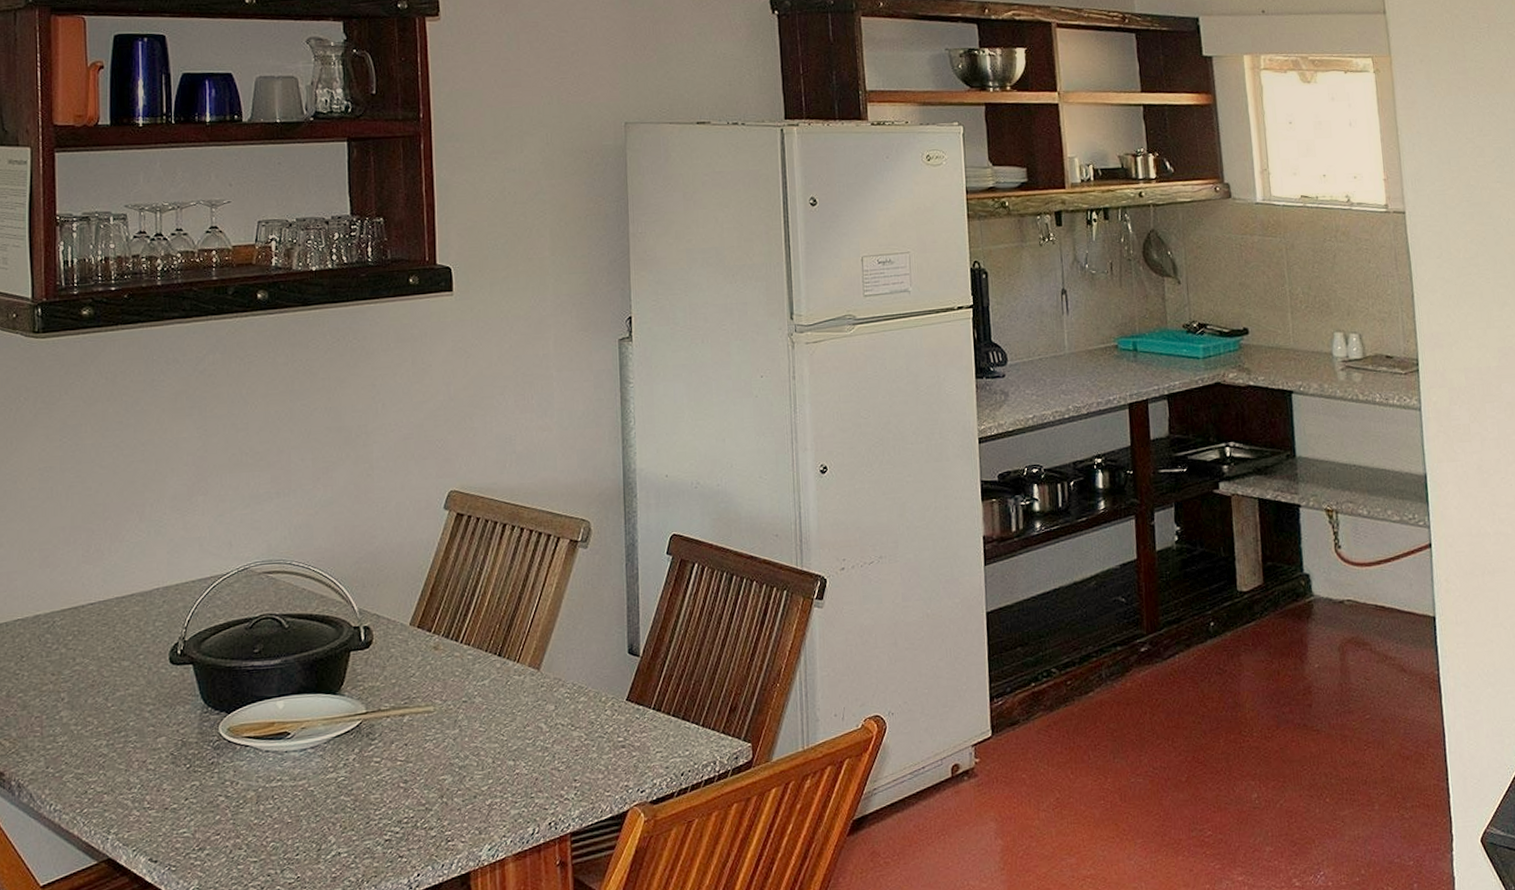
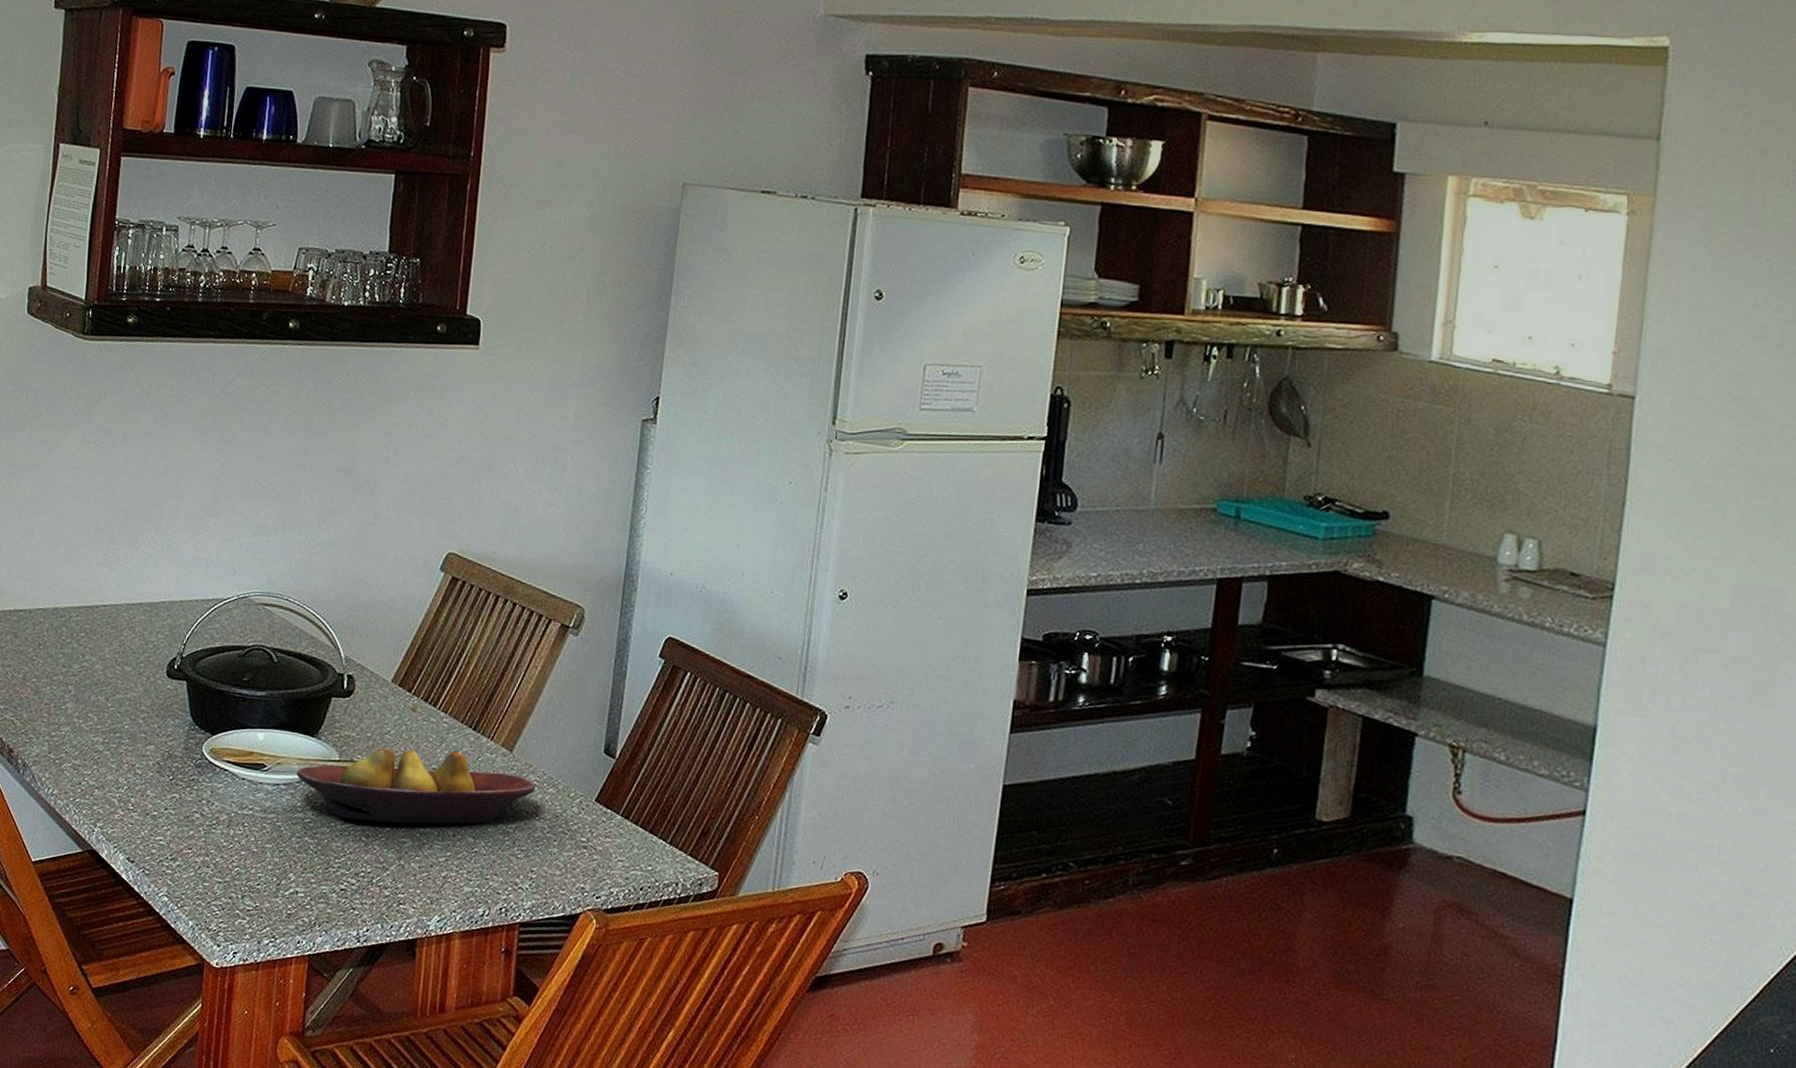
fruit bowl: none [324,678,568,769] -> present [297,748,537,824]

